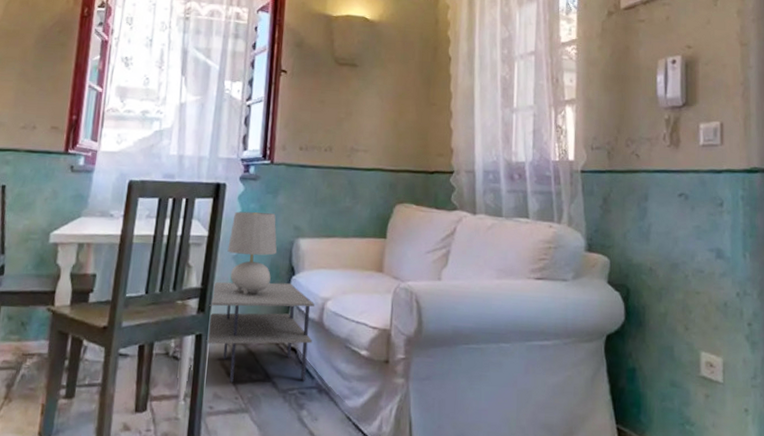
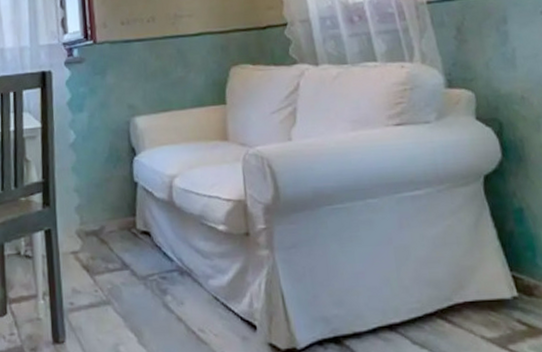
side table: present [206,281,314,383] -> none [54,165,166,275]
table lamp: present [227,211,277,295] -> none [63,95,115,183]

